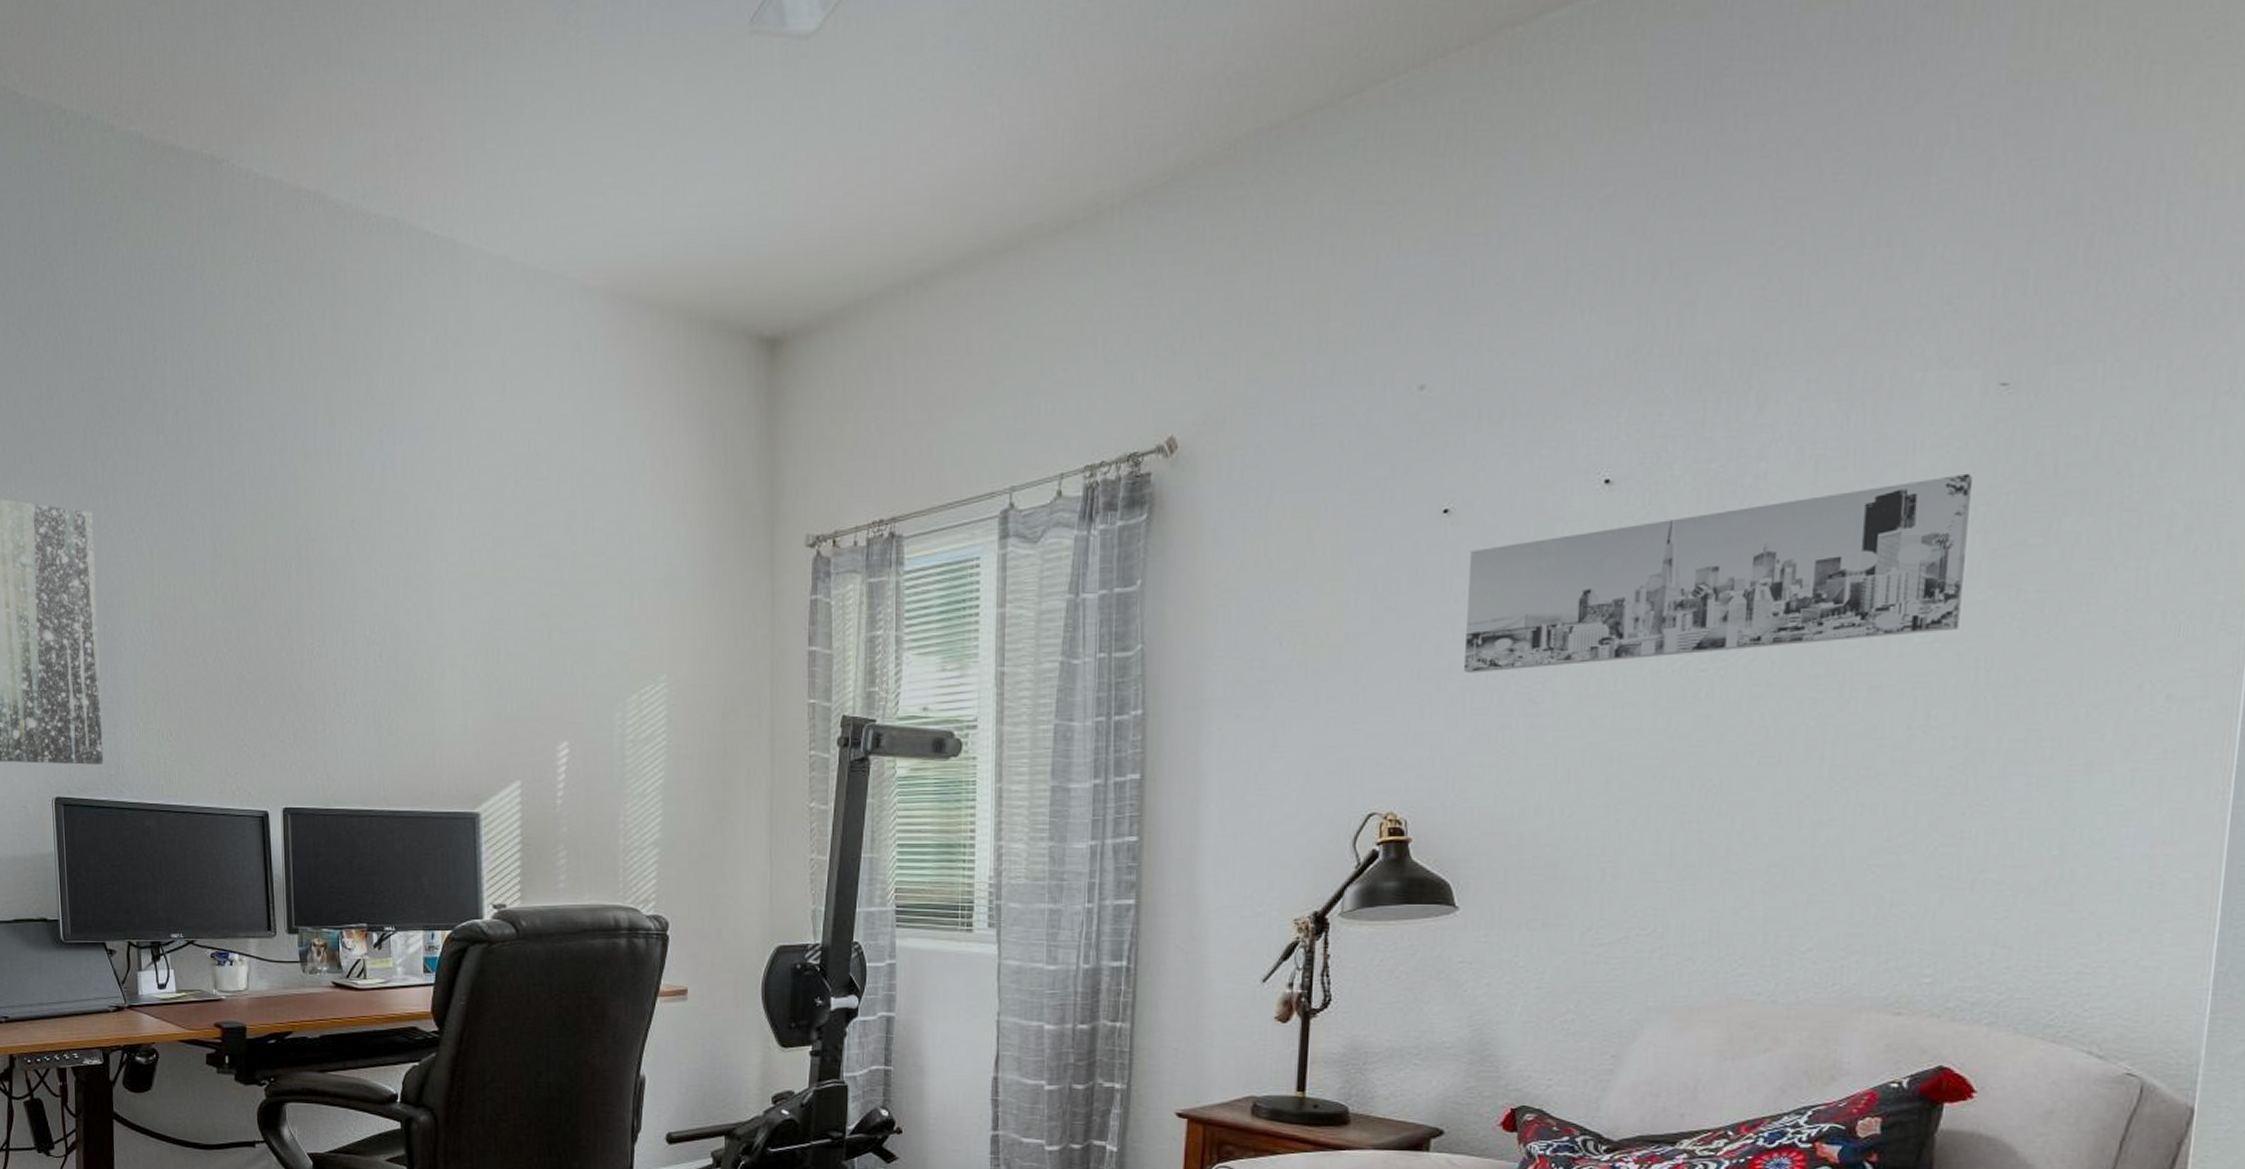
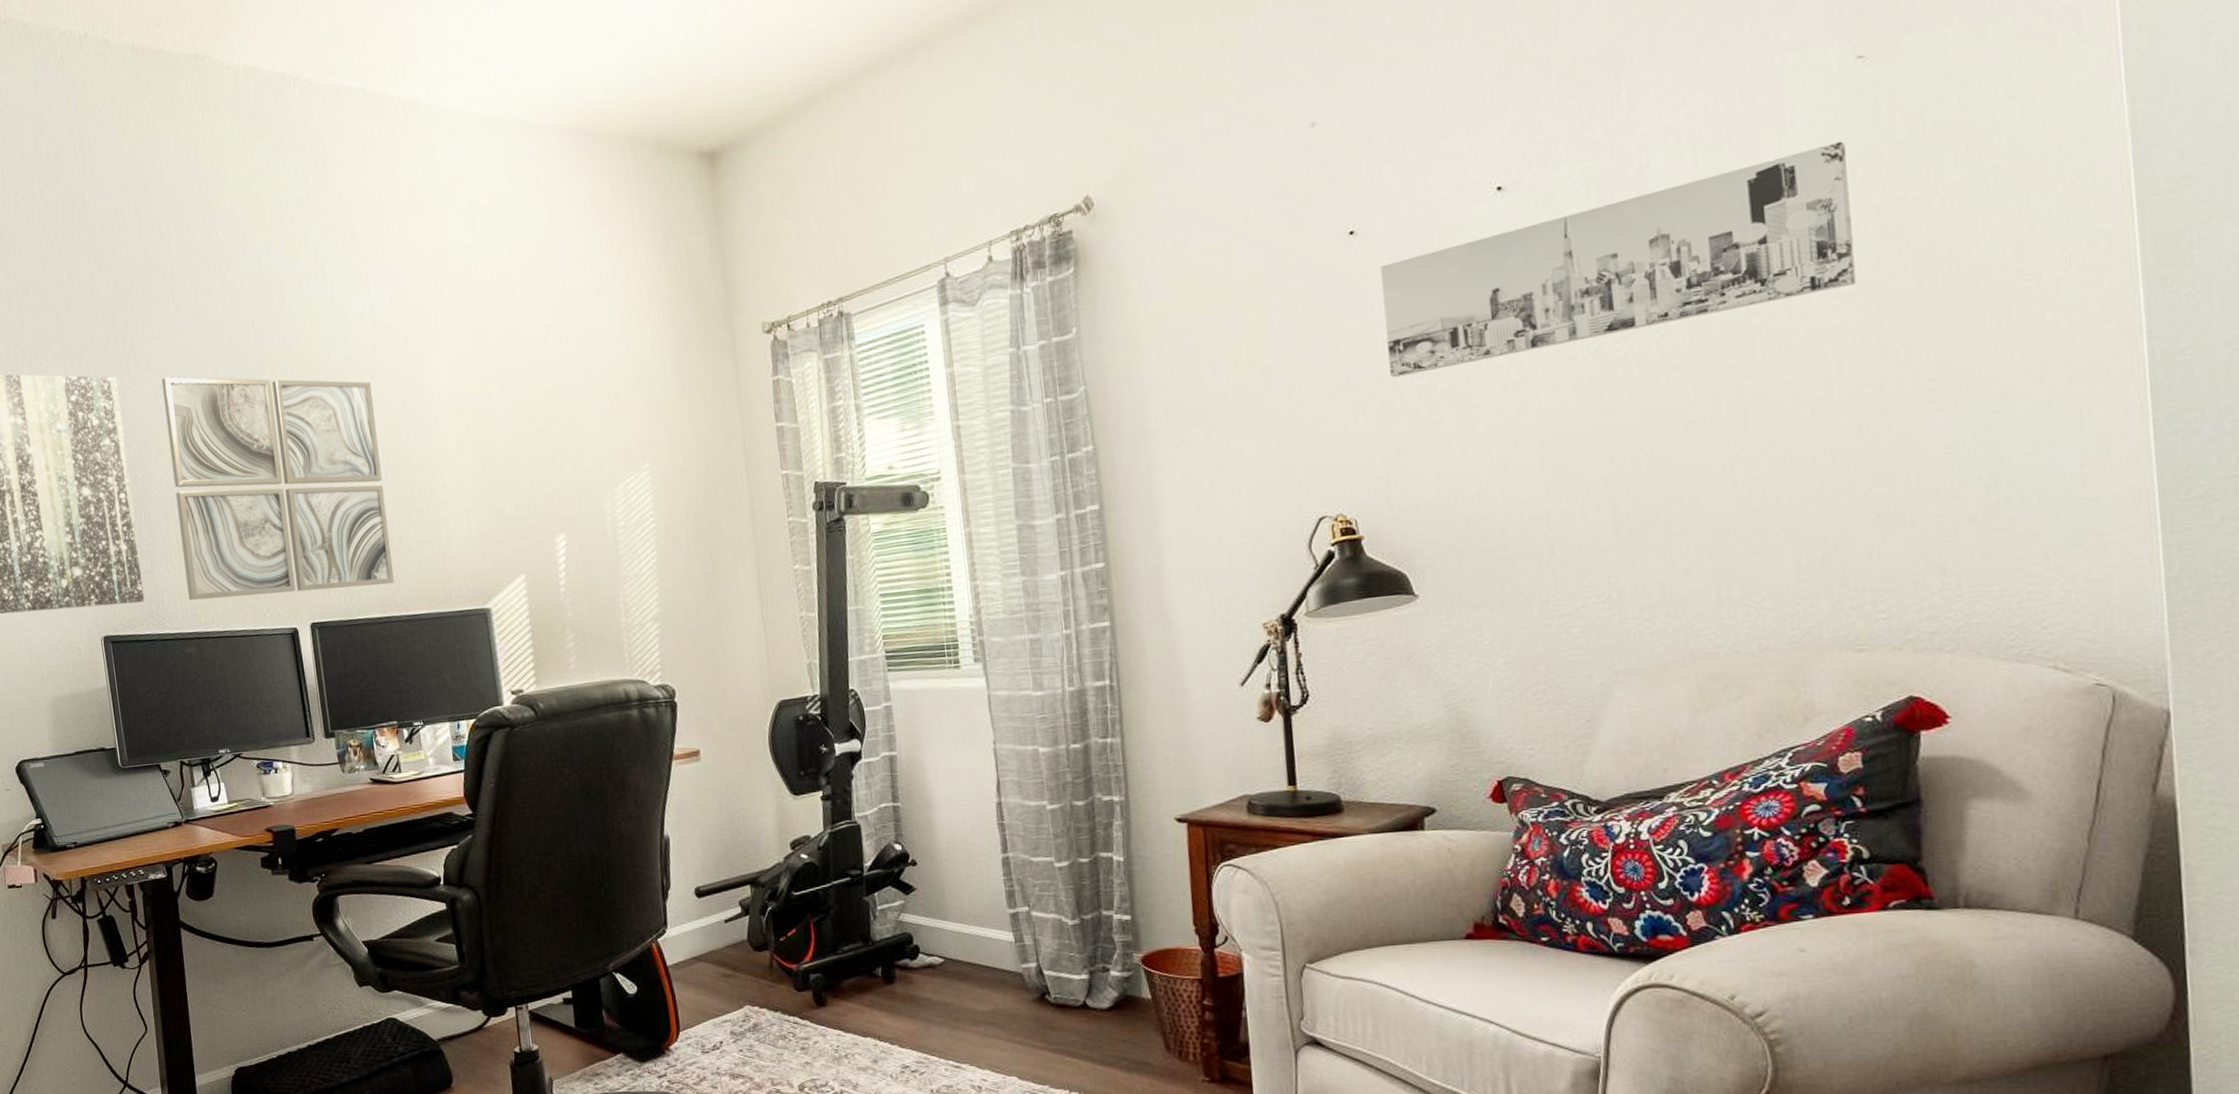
wall art: none [142,519,378,775] -> present [161,377,394,601]

